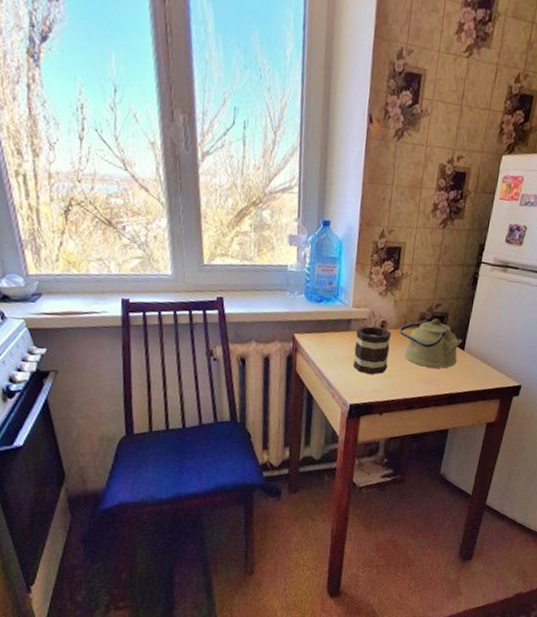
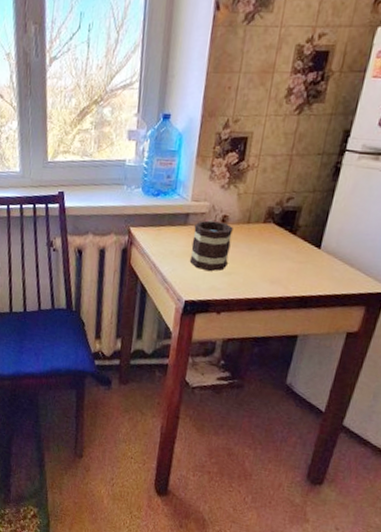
kettle: present [399,318,462,369] -> none [242,213,318,268]

